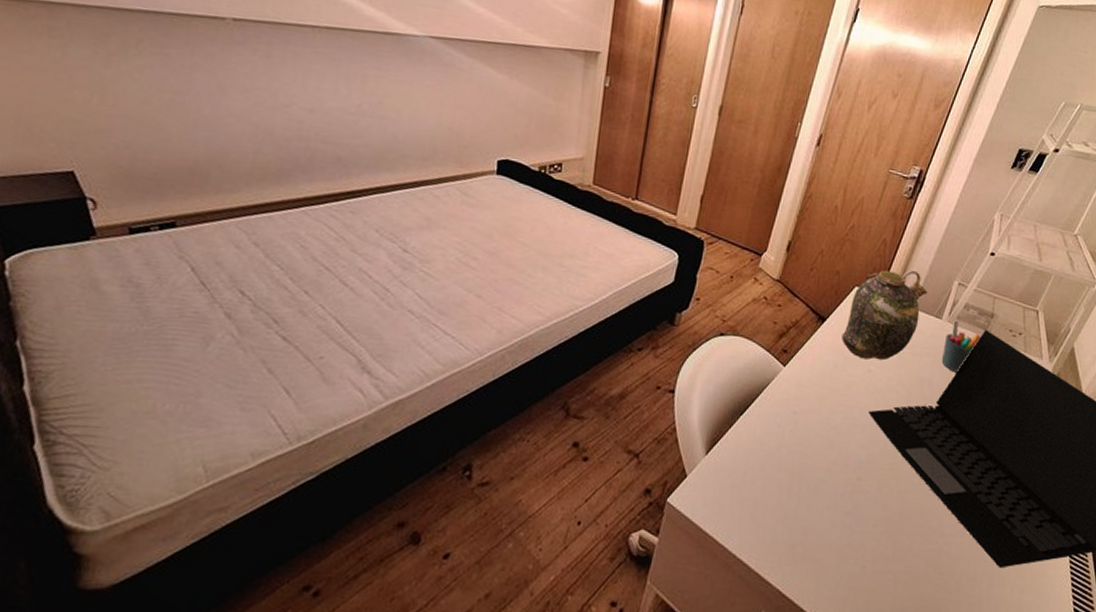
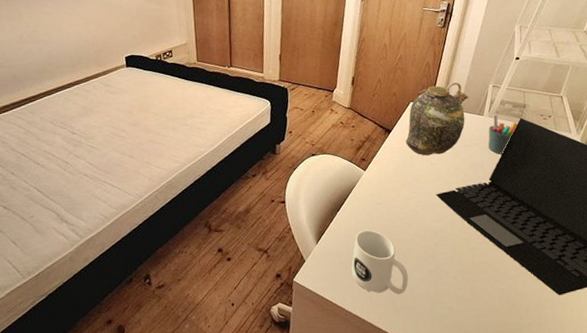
mug: none [745,445,817,540] -> present [351,229,408,295]

